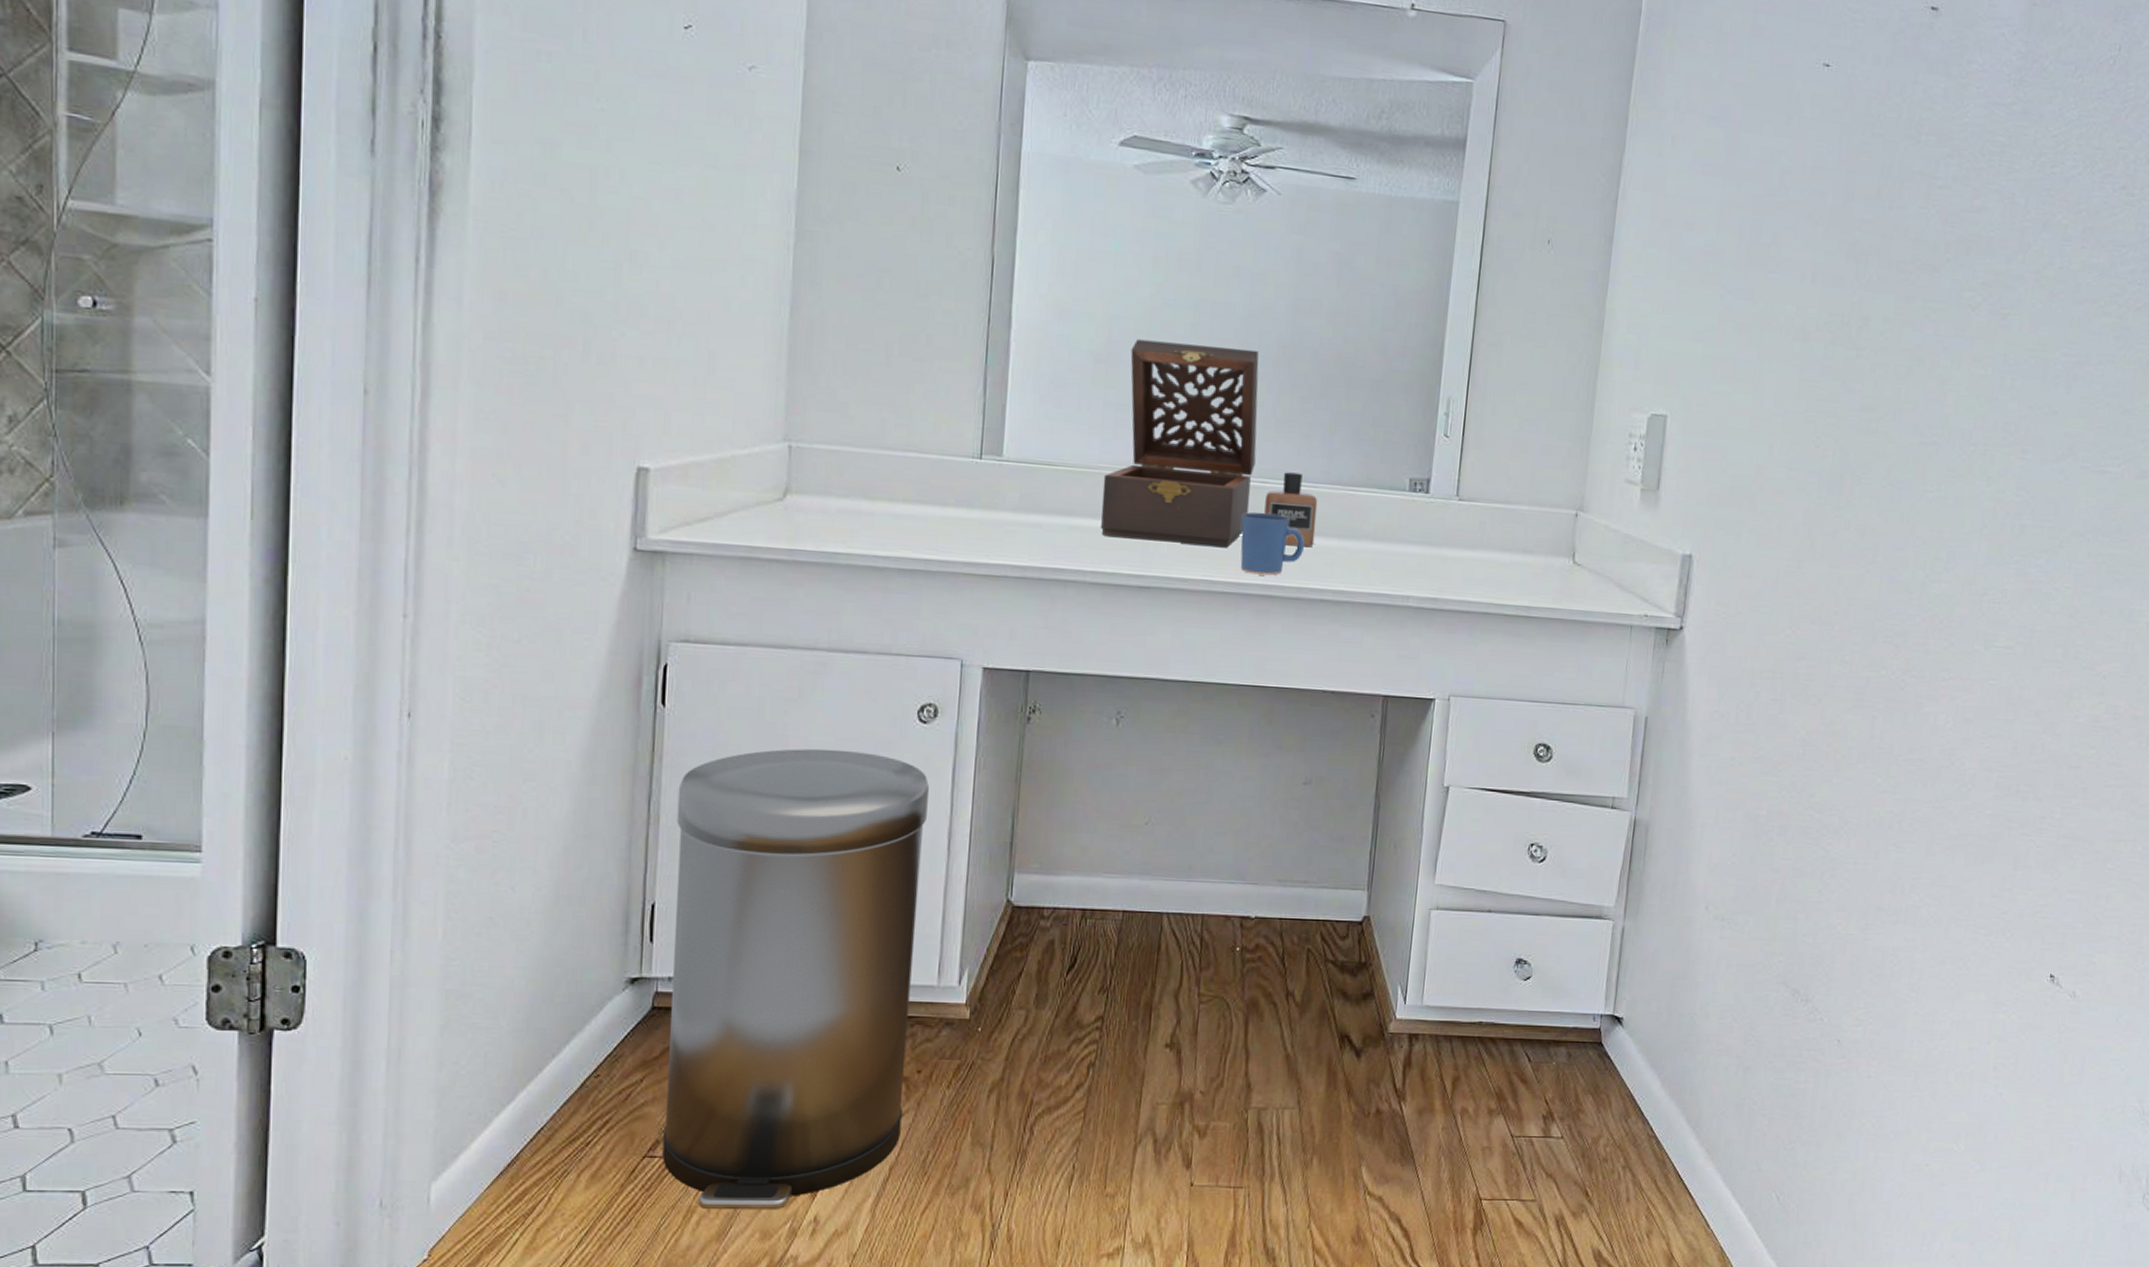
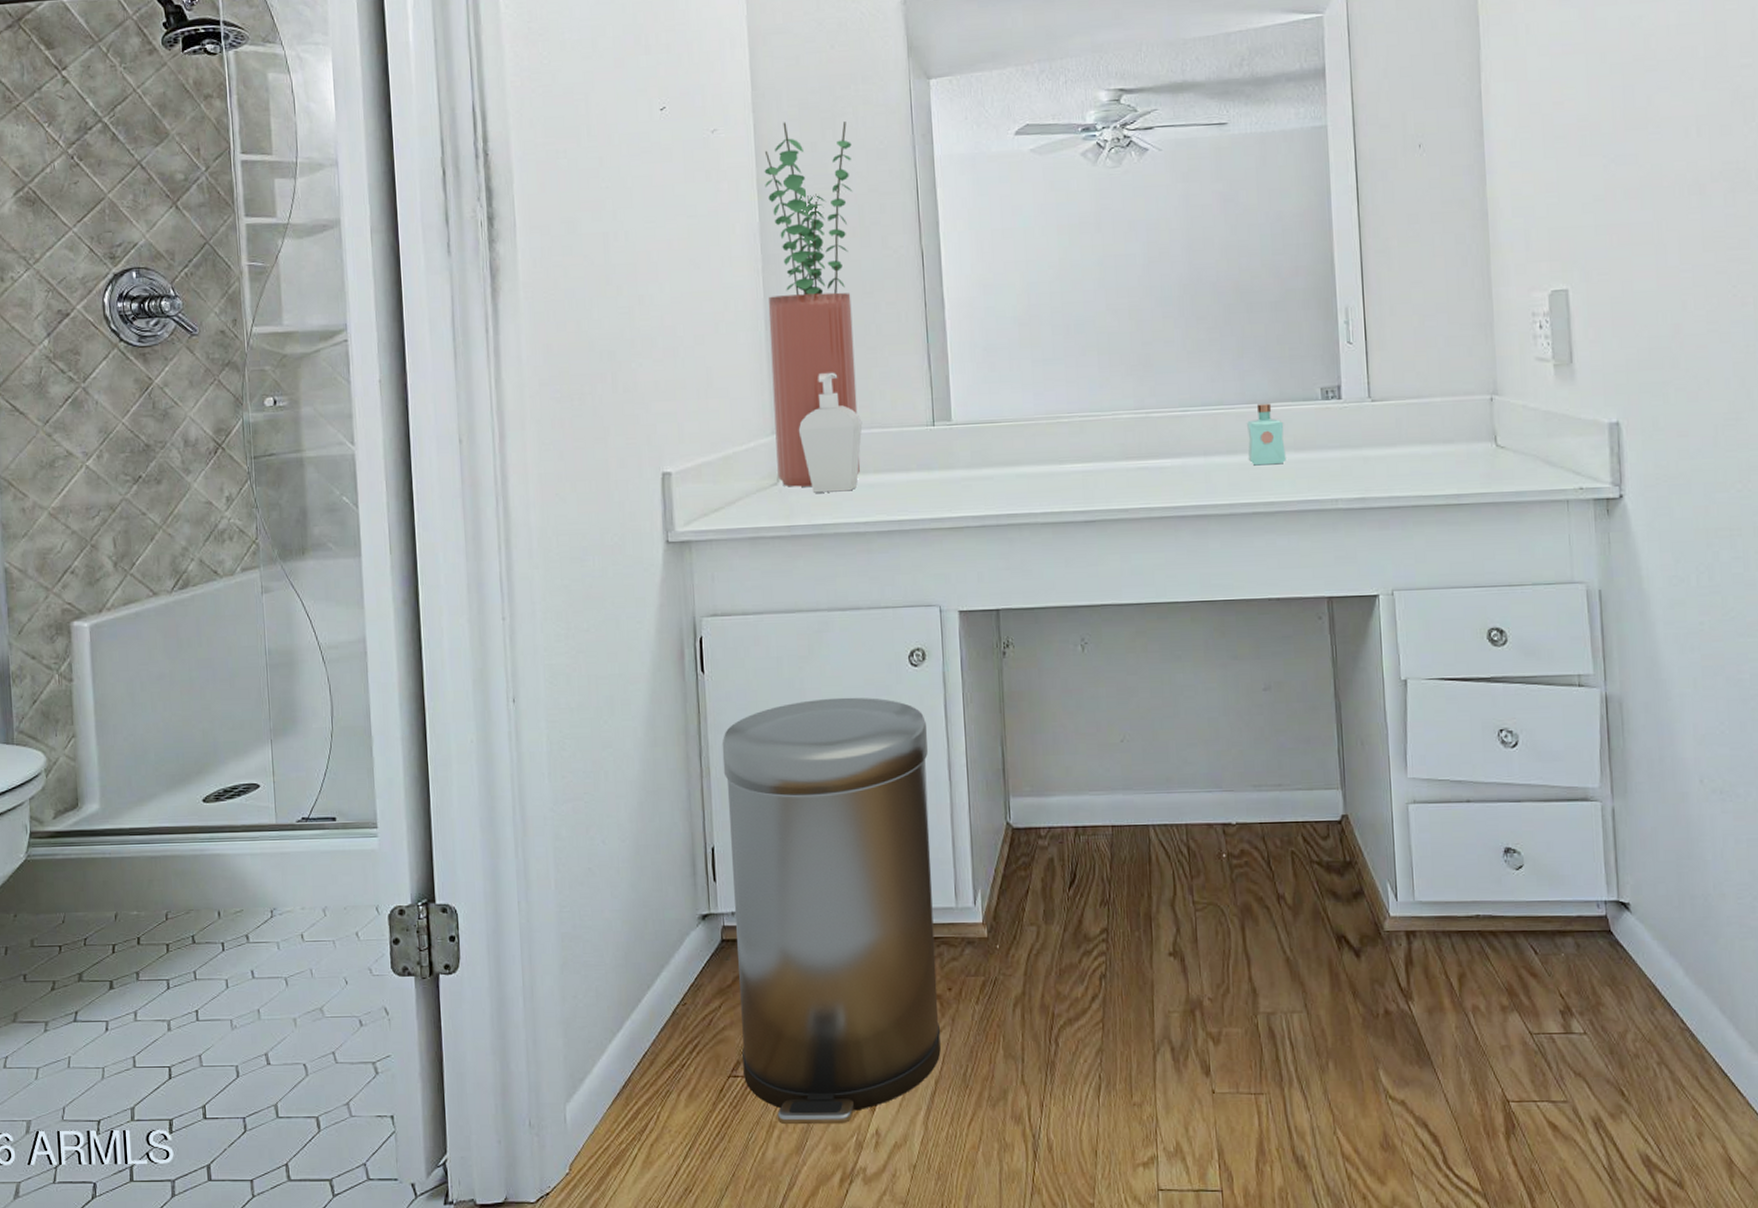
vase: none [785,74,924,508] -> present [764,121,861,487]
soap bottle: none [816,378,896,519] -> present [798,372,863,493]
jewelry box: present [1101,339,1259,547] -> none [1040,292,1174,479]
mug: present [1240,511,1305,576] -> none [1168,438,1231,497]
perfume: present [1263,472,1318,548] -> none [1187,398,1239,466]
perfume: none [1323,486,1367,553] -> present [1247,403,1286,466]

